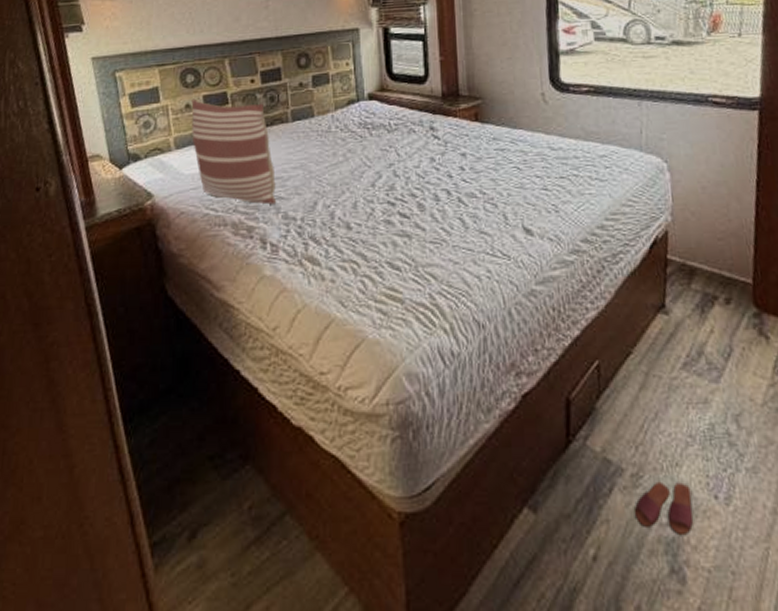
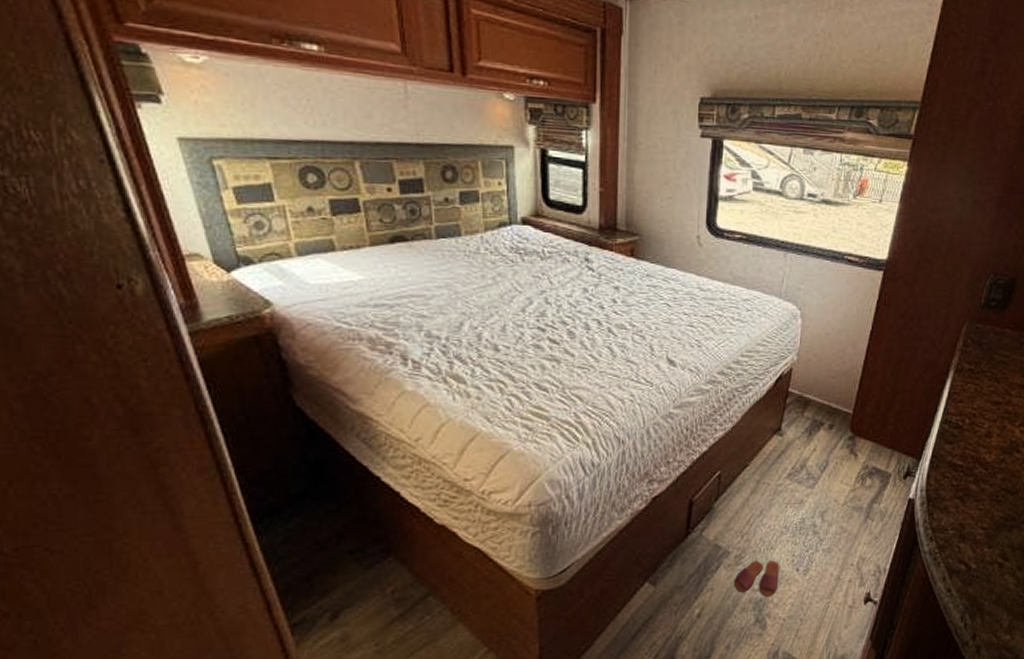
pillow: present [191,98,277,205] -> none [315,201,419,322]

